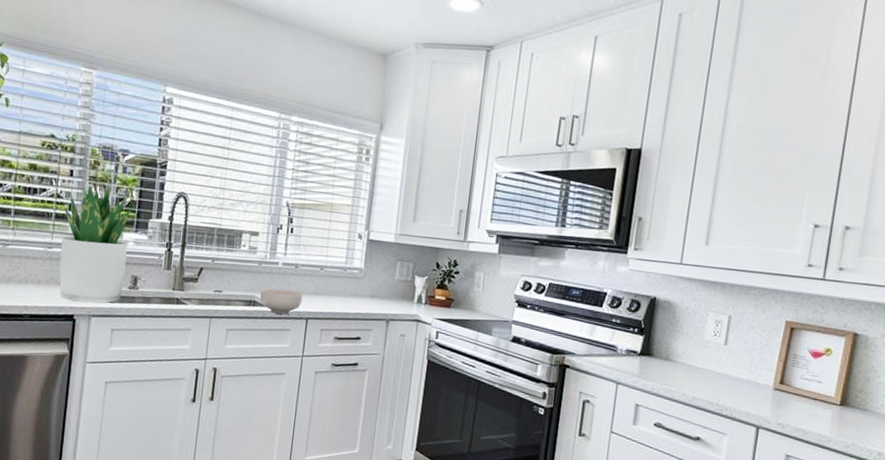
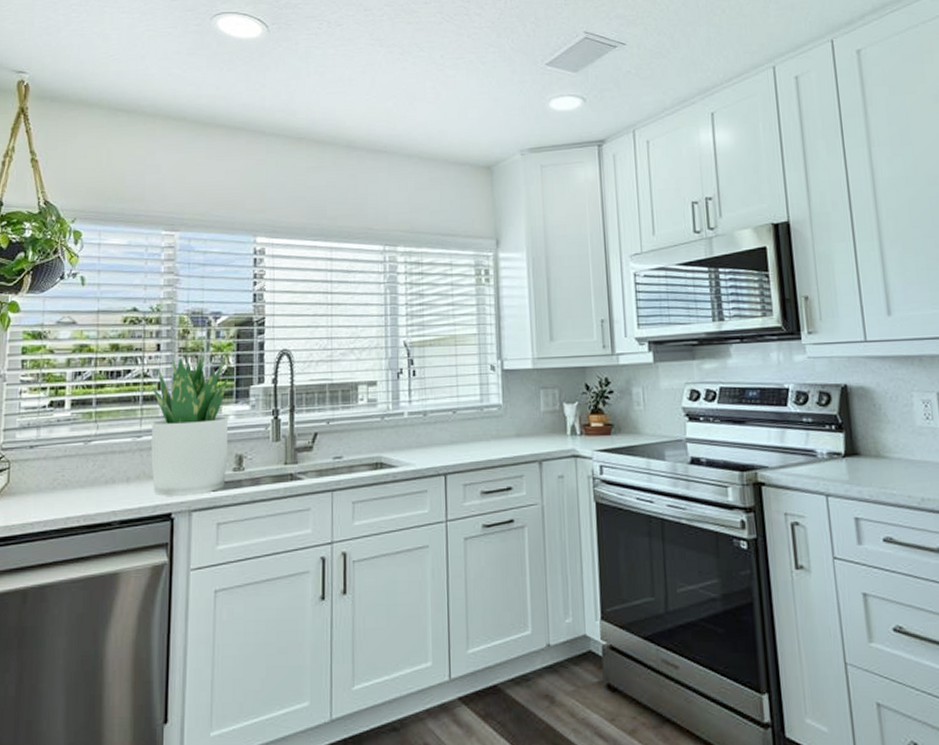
bowl: present [259,288,304,315] -> none [386,443,438,474]

